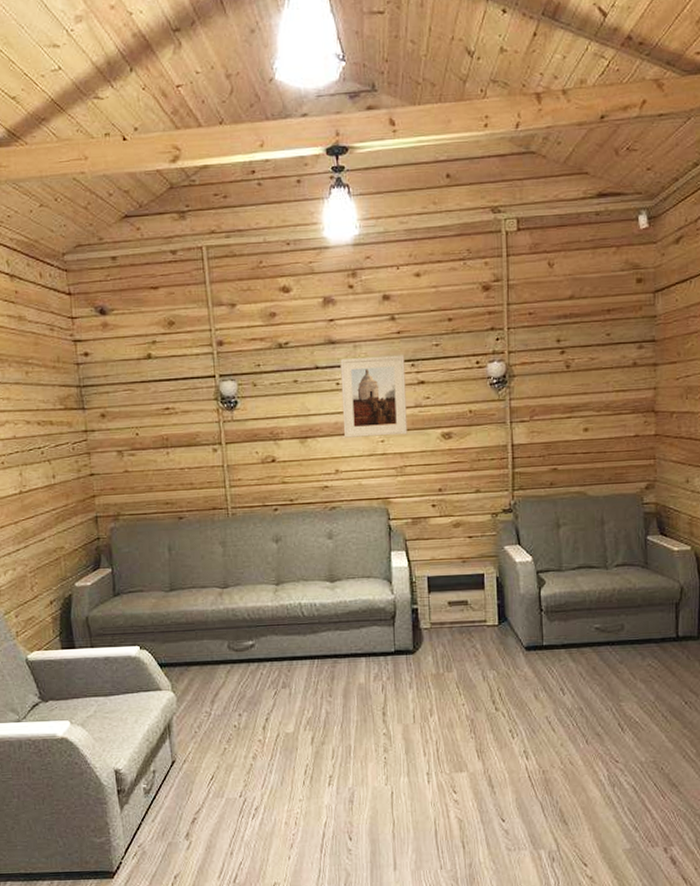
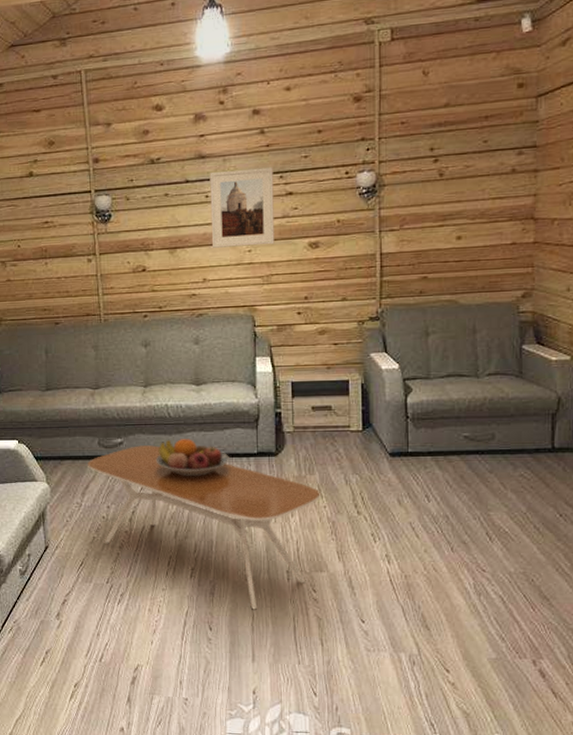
coffee table: none [217,647,459,816] -> present [88,445,320,610]
fruit bowl: none [289,639,366,679] -> present [155,439,229,477]

